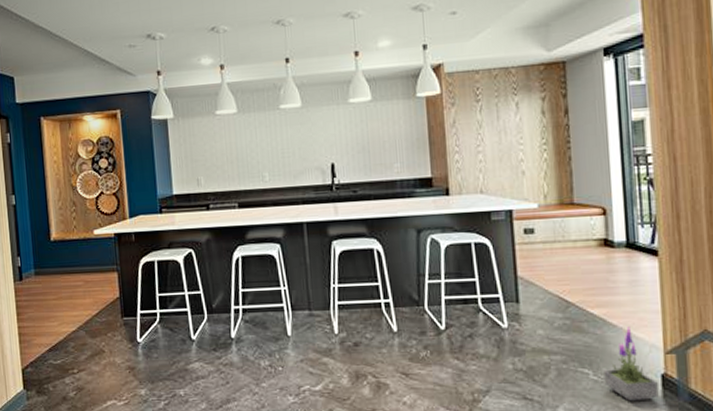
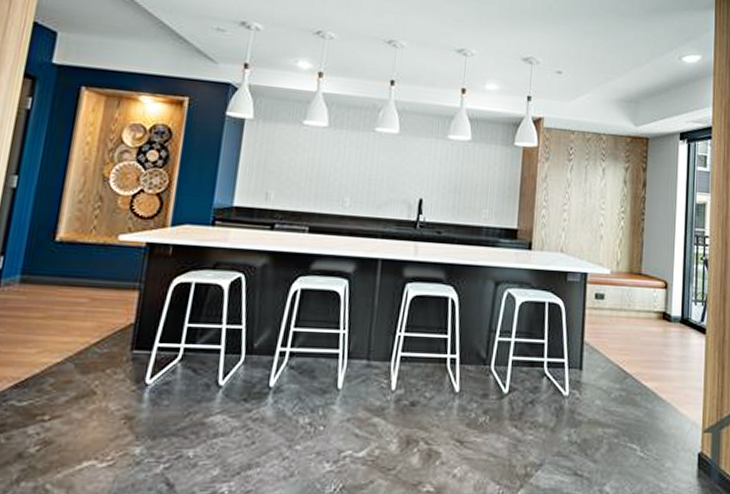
potted plant: present [603,326,659,401] -> none [649,402,695,480]

